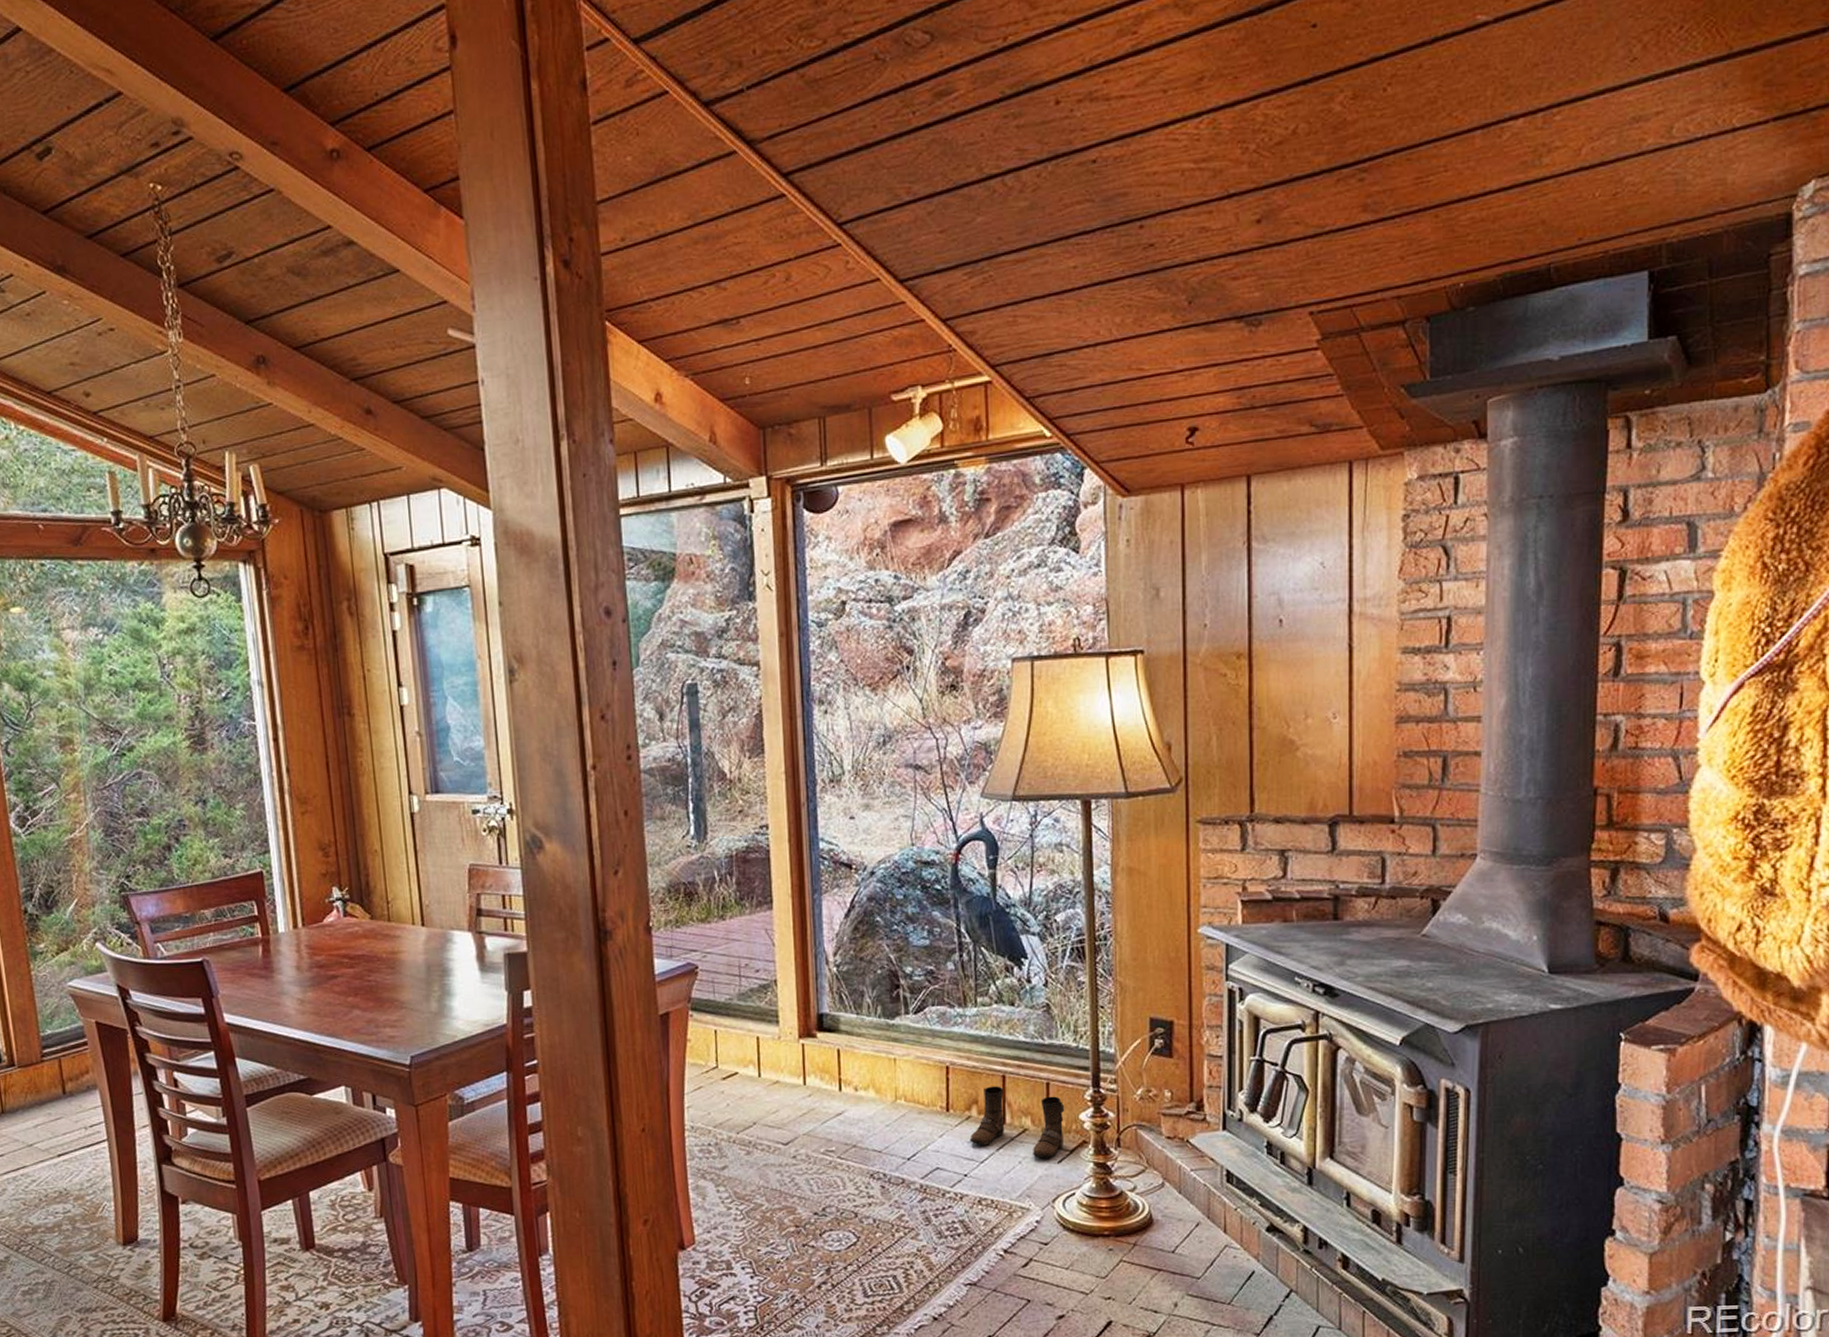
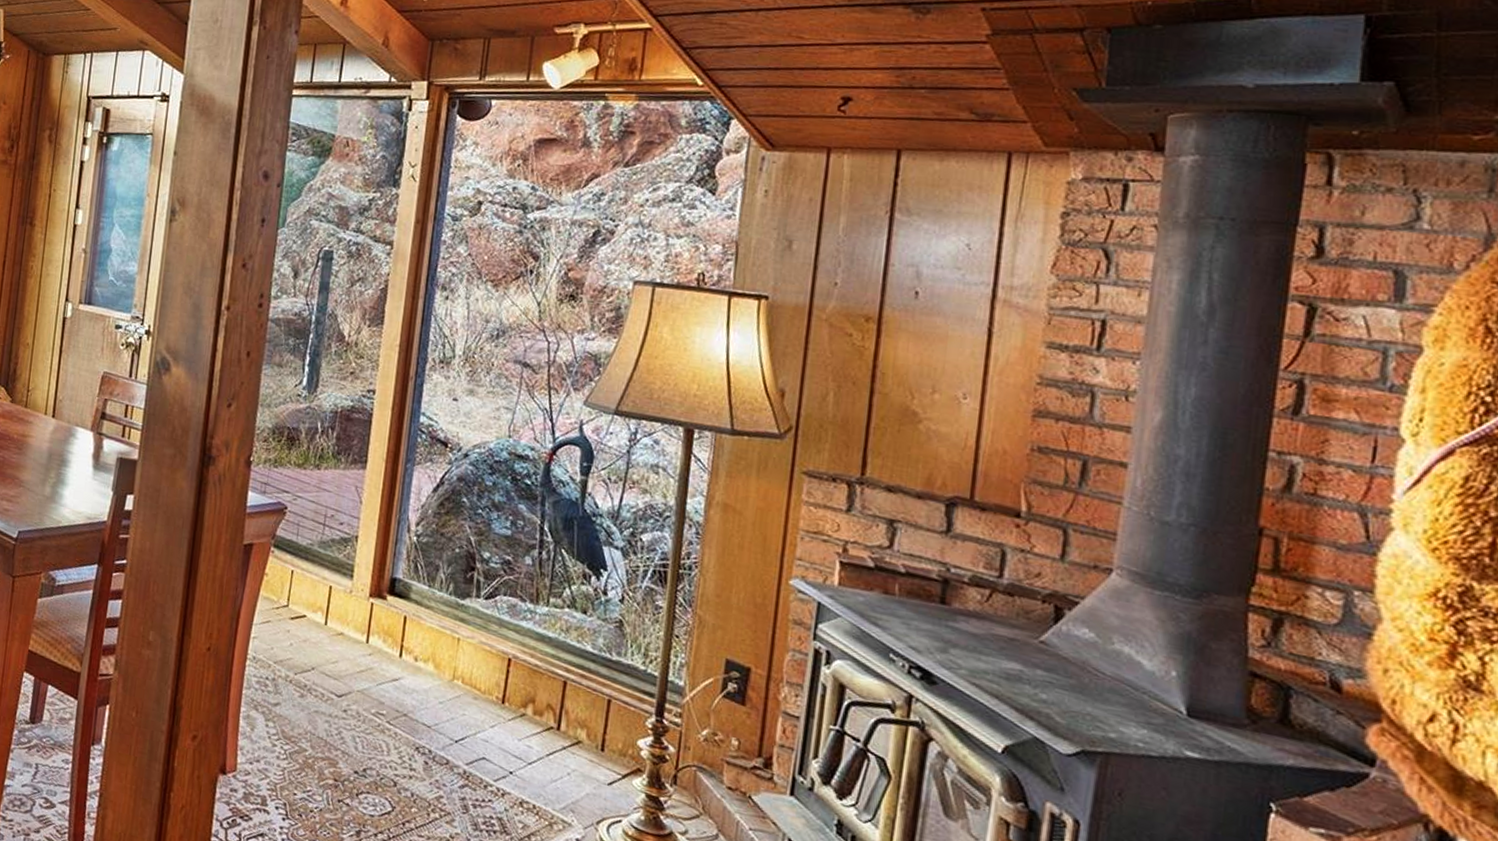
boots: present [969,1086,1065,1158] -> none [520,688,624,778]

